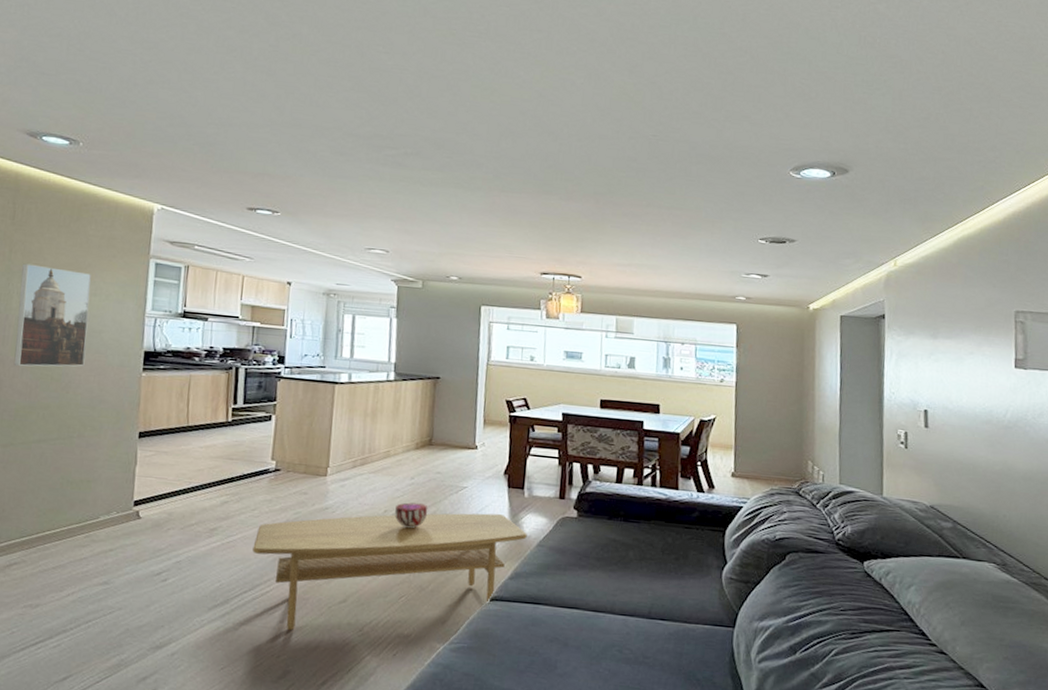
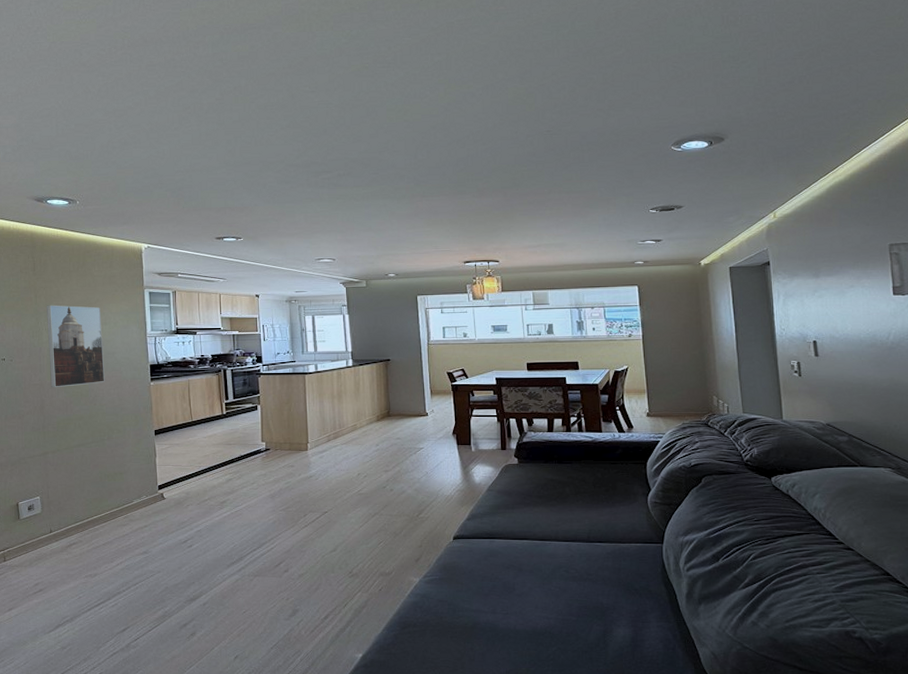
coffee table: present [252,513,527,631] -> none [256,468,478,578]
decorative bowl: present [395,502,428,529] -> none [367,465,393,487]

